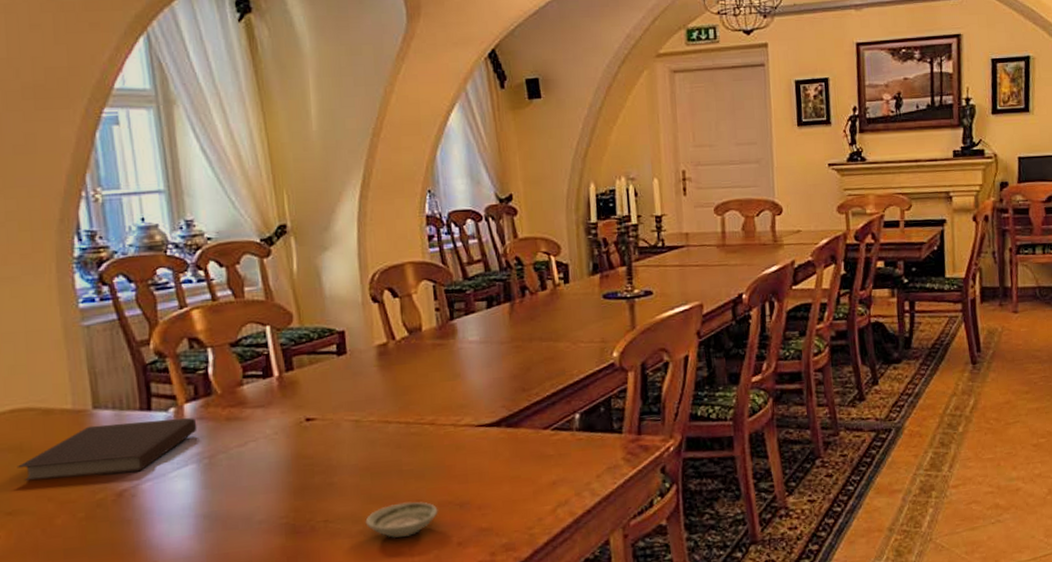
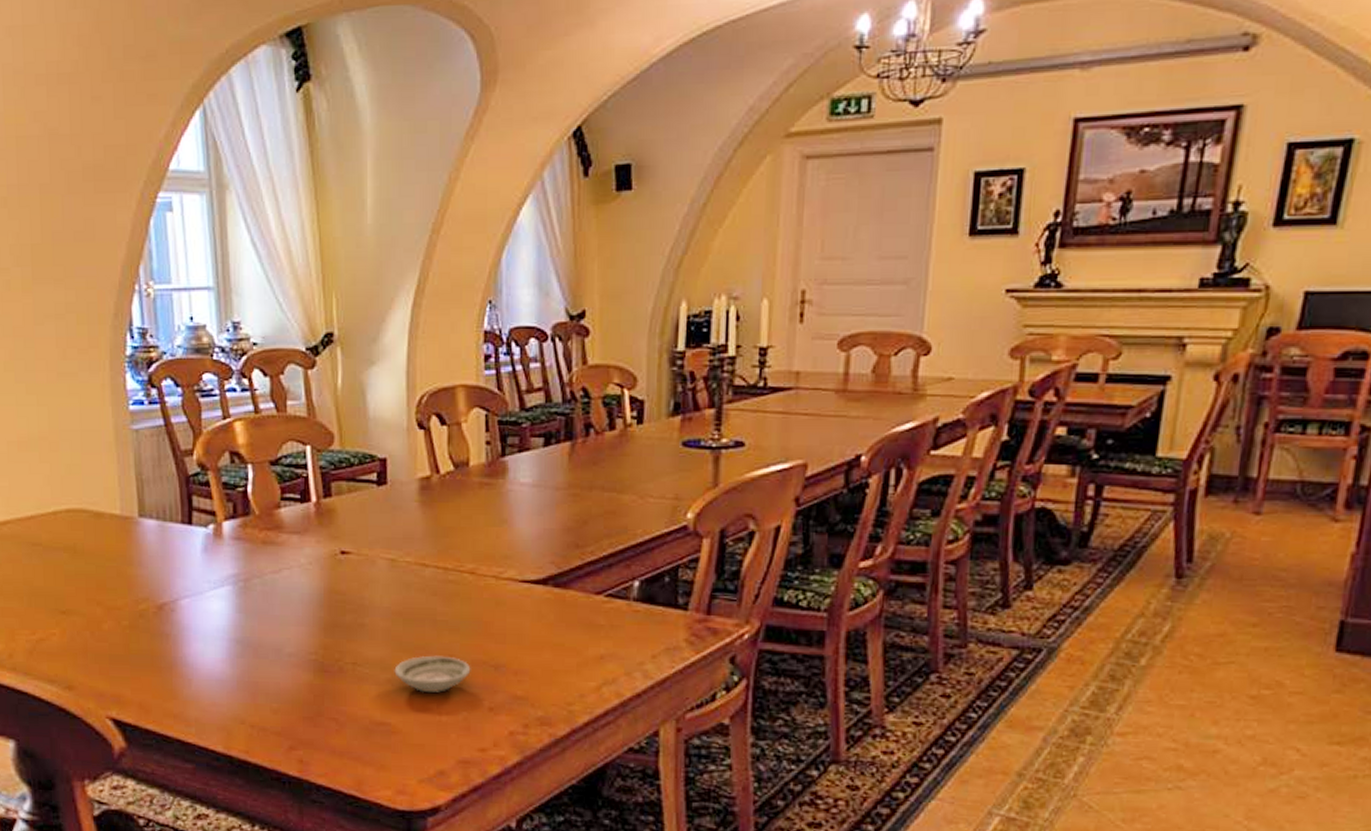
notebook: present [16,418,198,482] -> none [70,534,234,587]

